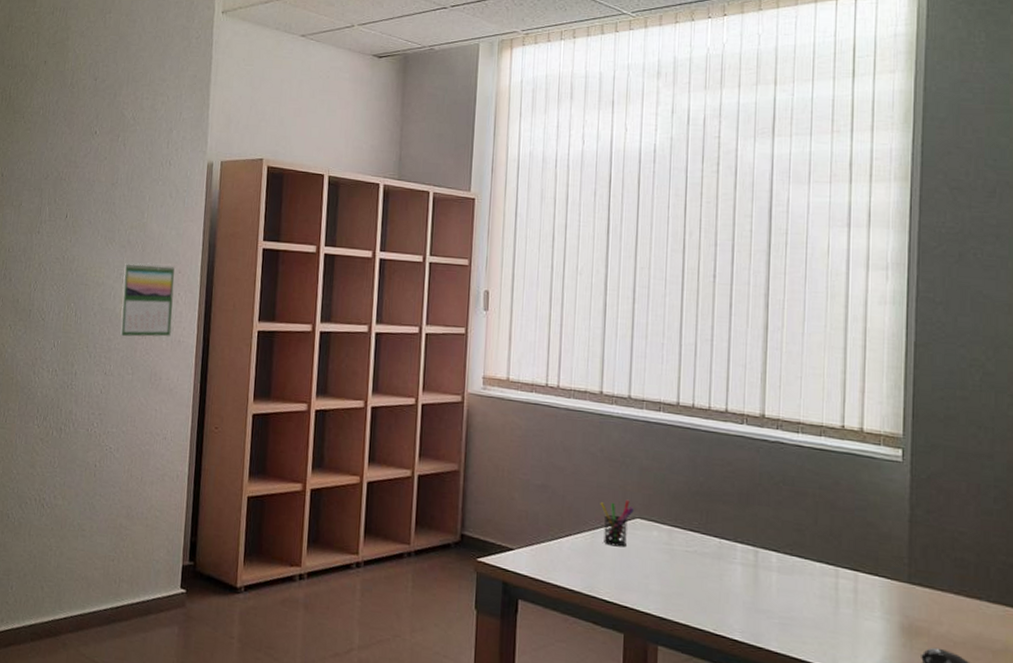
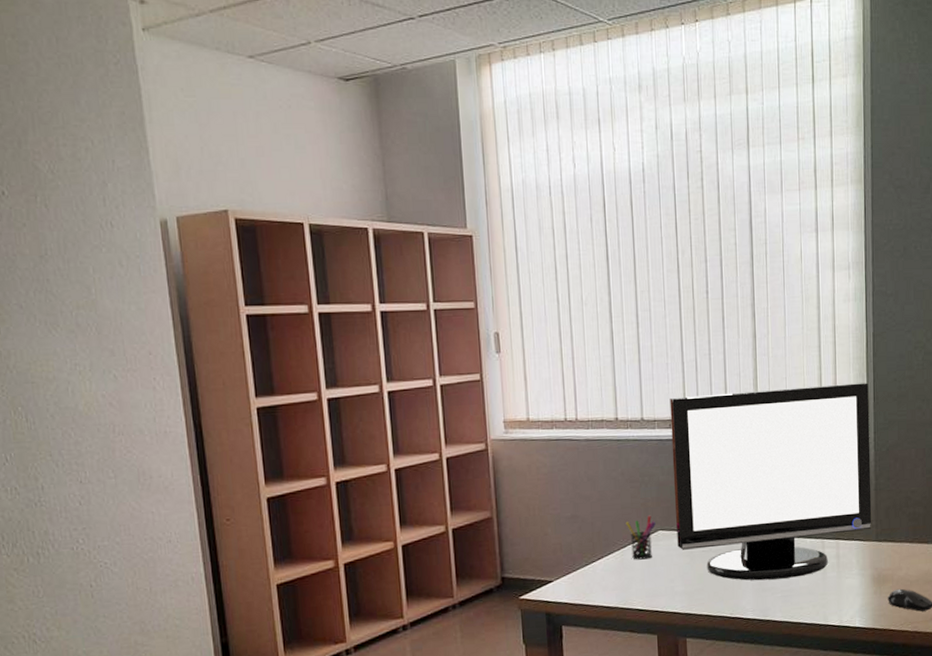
calendar: present [120,262,175,337] -> none [78,346,154,436]
monitor: none [657,379,906,605] -> present [669,383,872,581]

